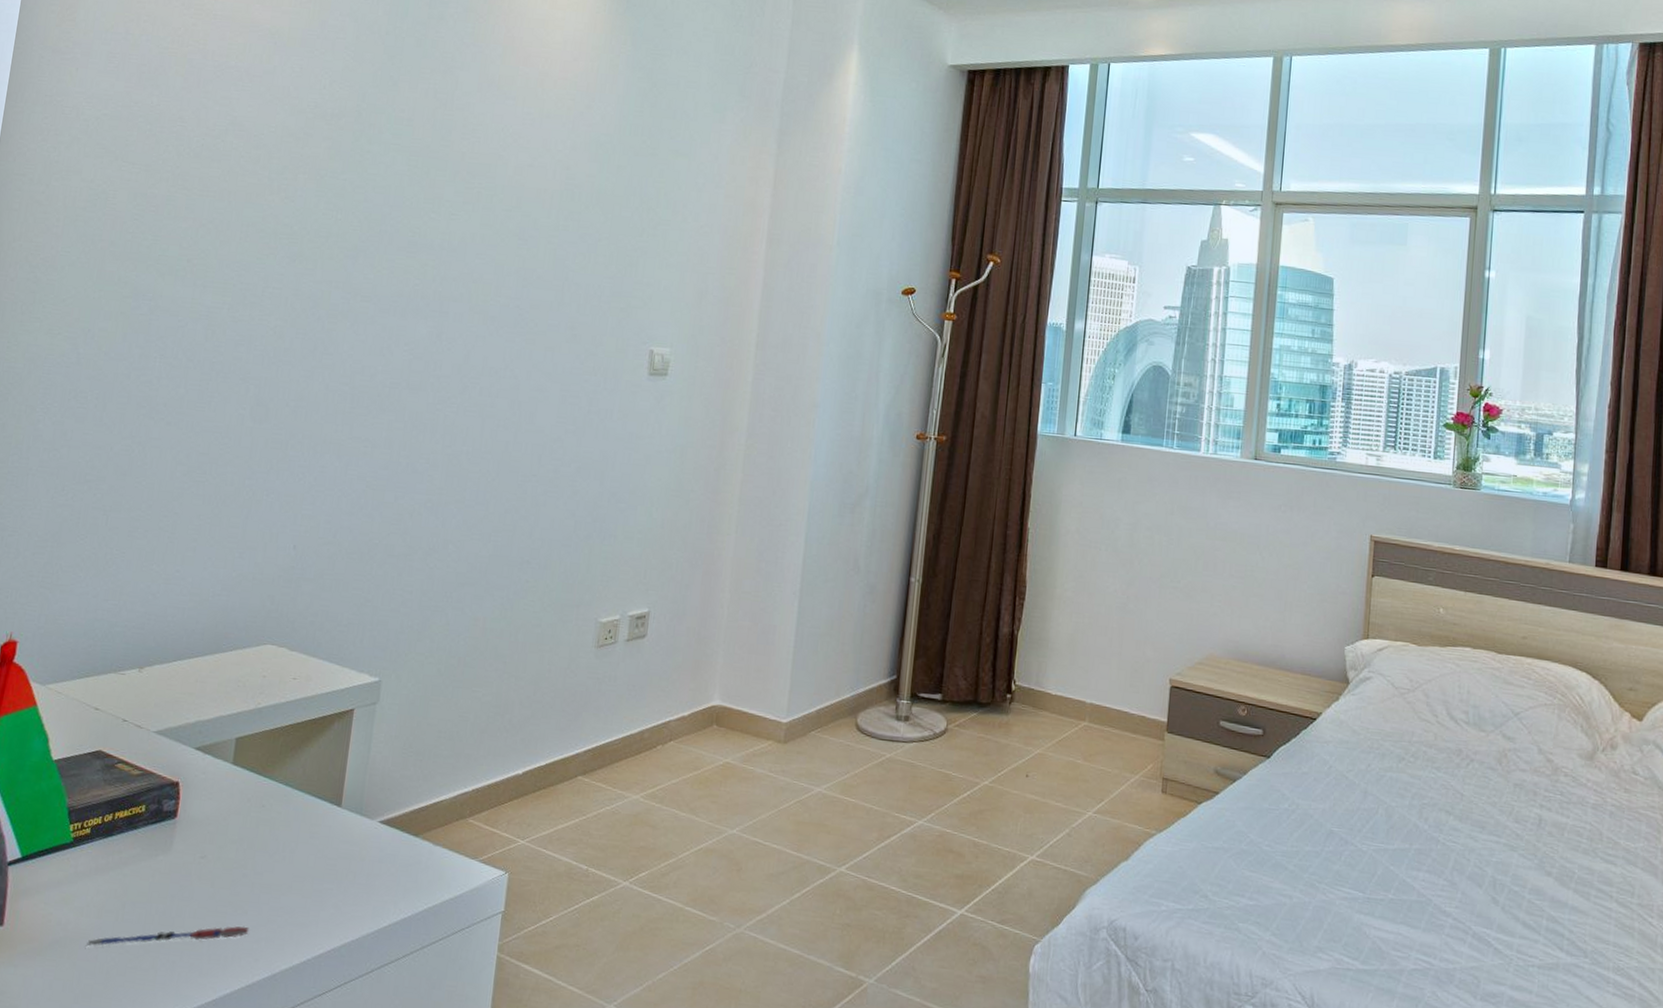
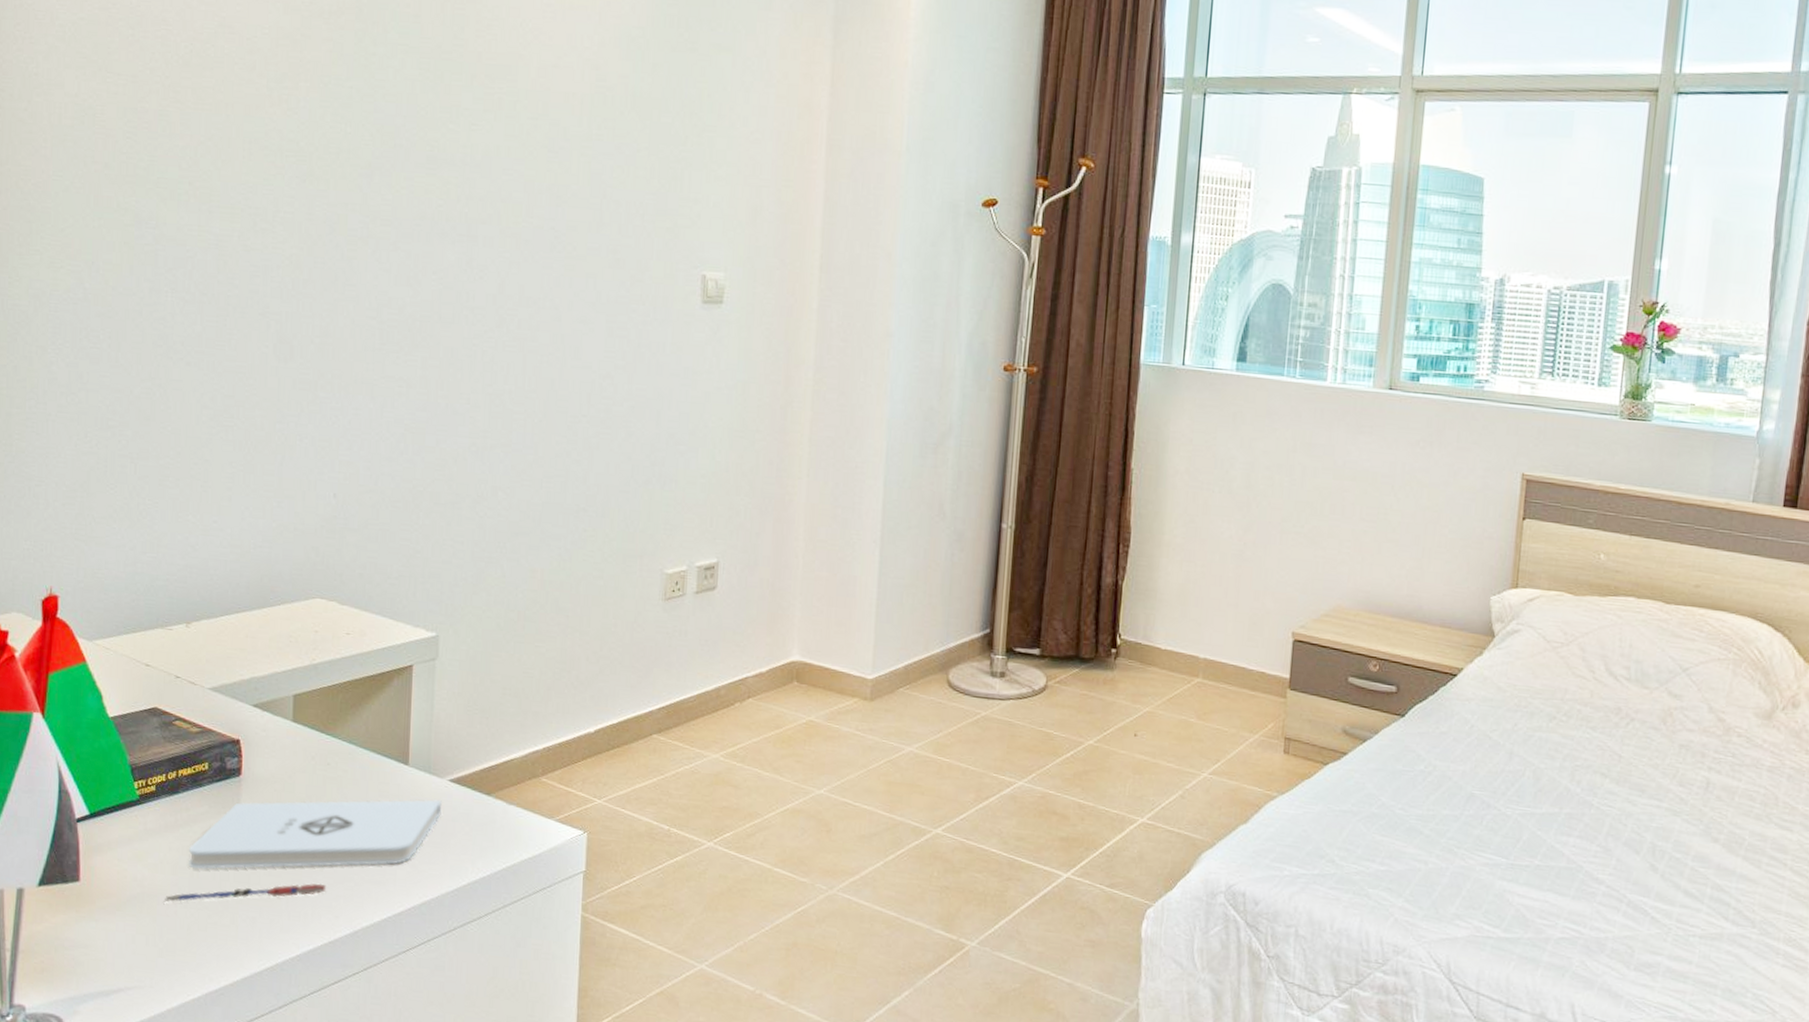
notepad: none [115,840,371,913] -> present [189,799,442,870]

